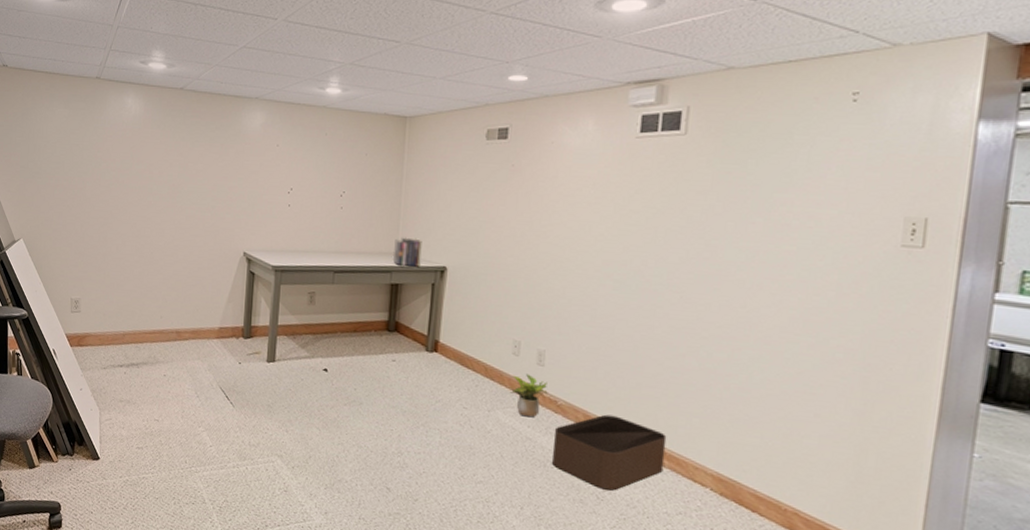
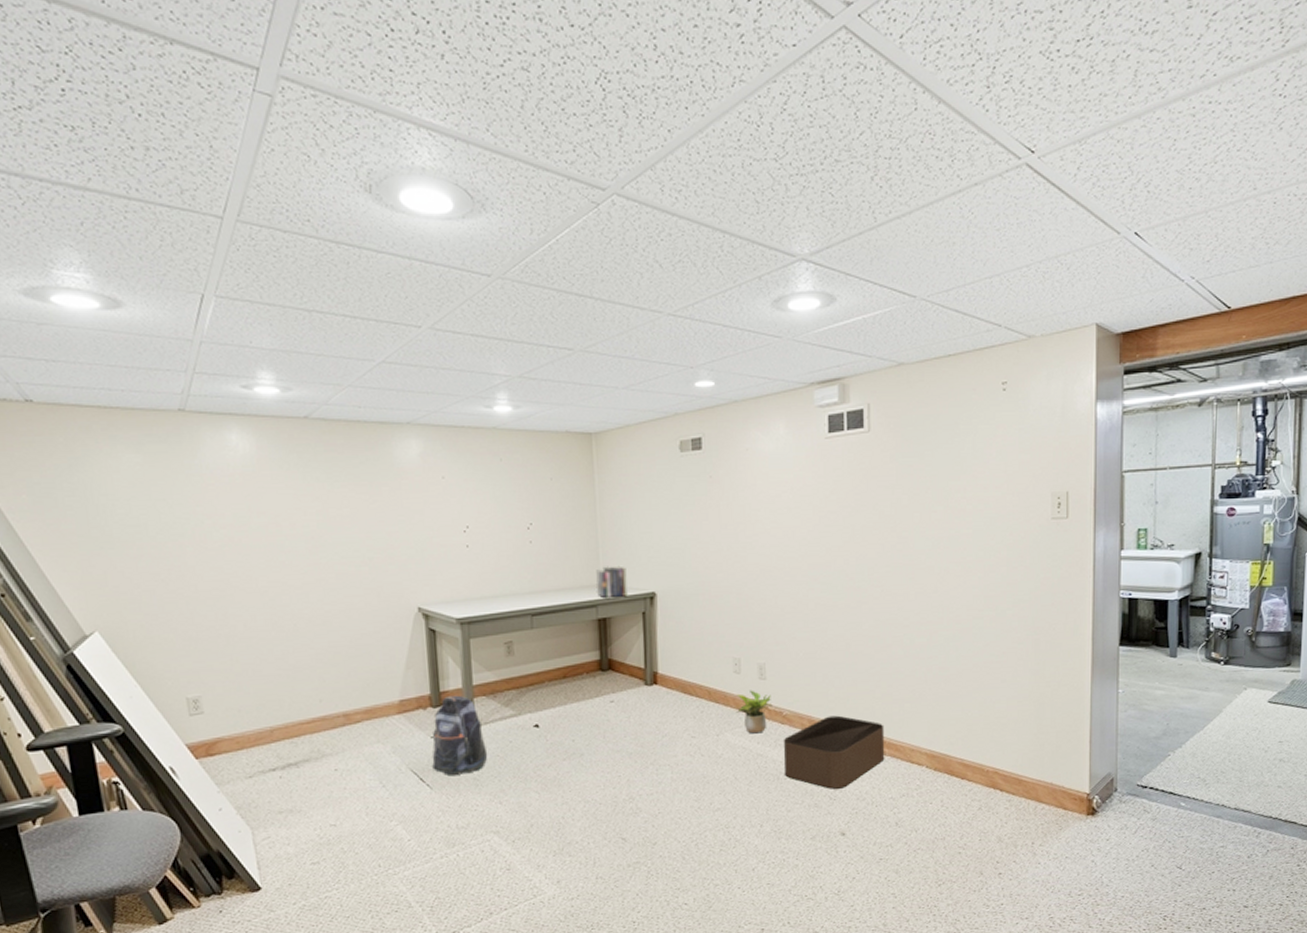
backpack: none [236,330,282,400] -> present [431,695,488,775]

